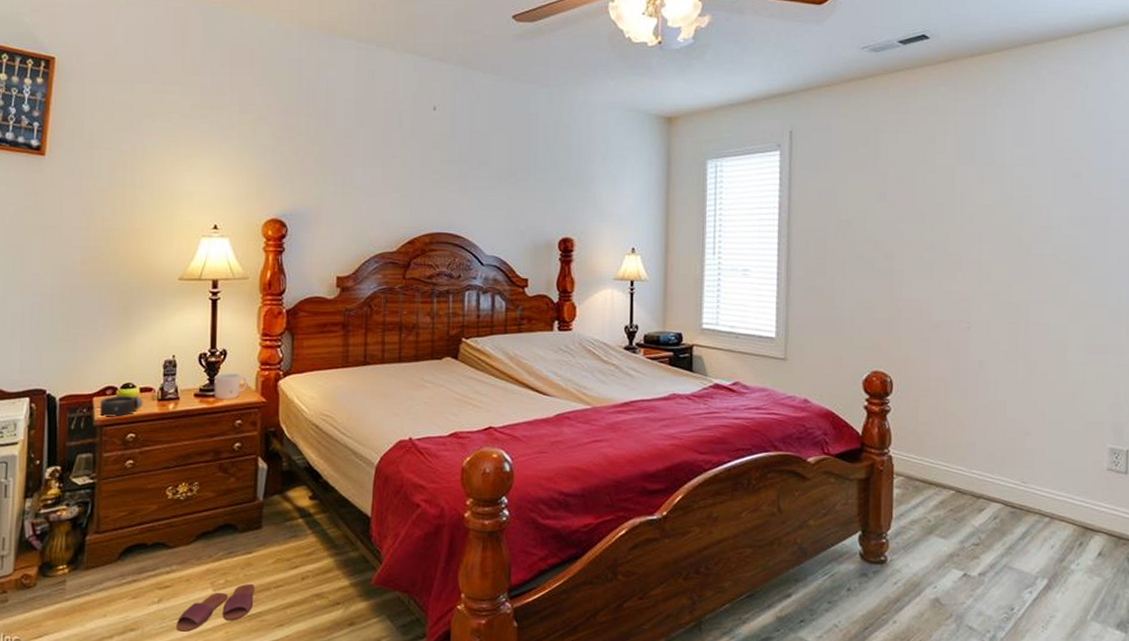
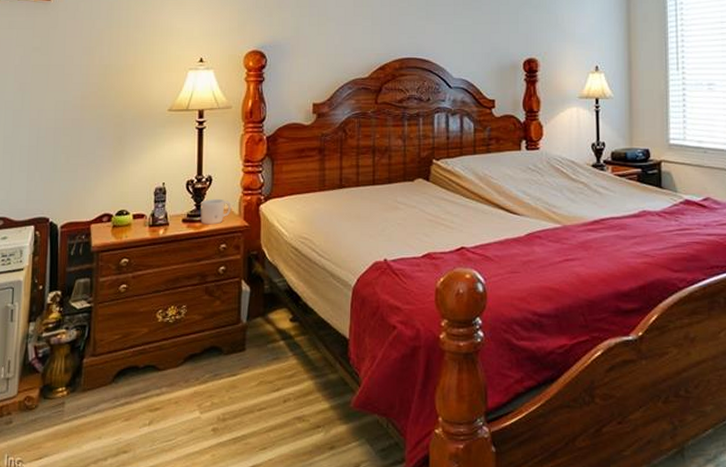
alarm clock: present [93,396,144,417] -> none [91,222,136,243]
slippers: present [176,583,254,632] -> none [165,406,239,454]

